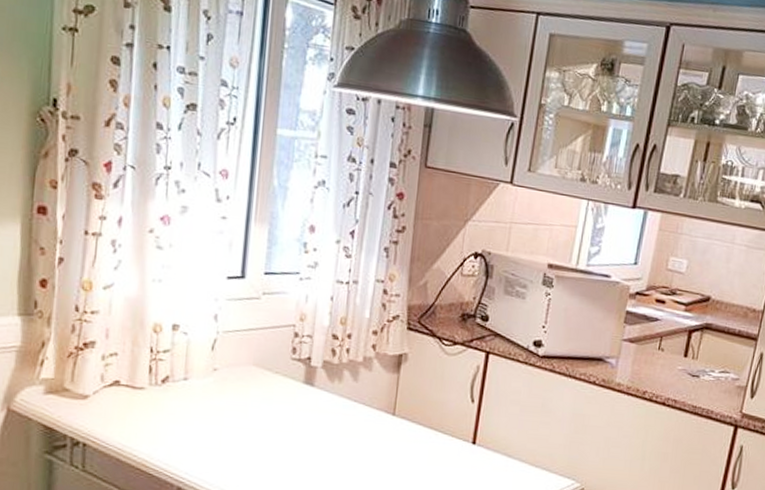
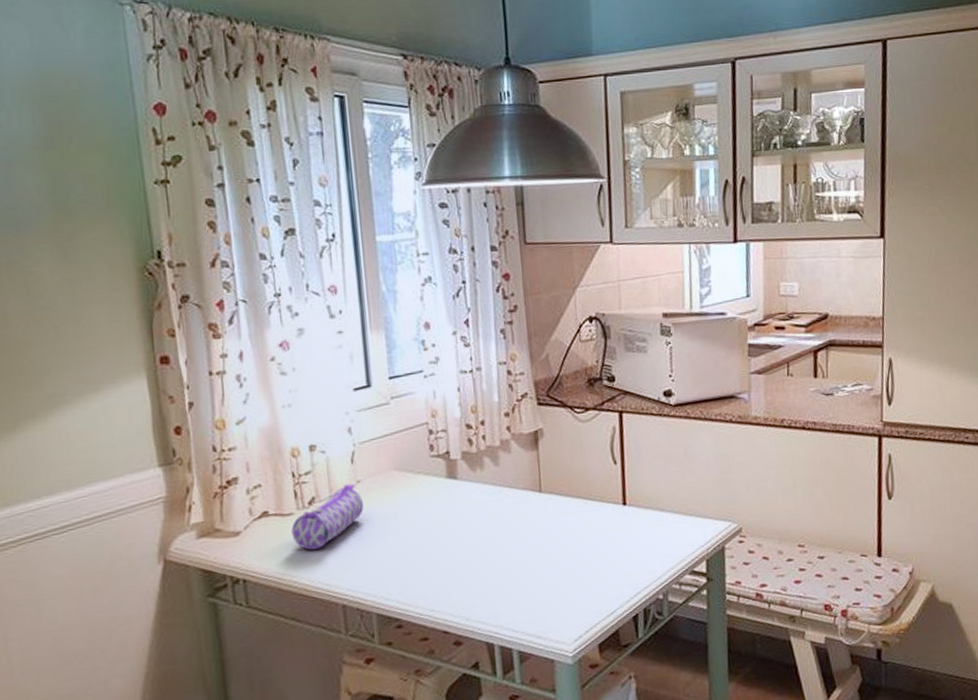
pencil case: none [139,370,217,428] -> present [291,483,364,550]

